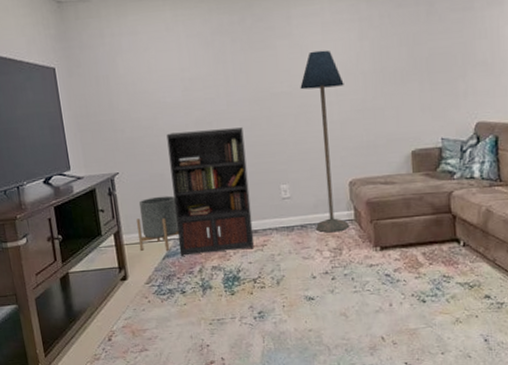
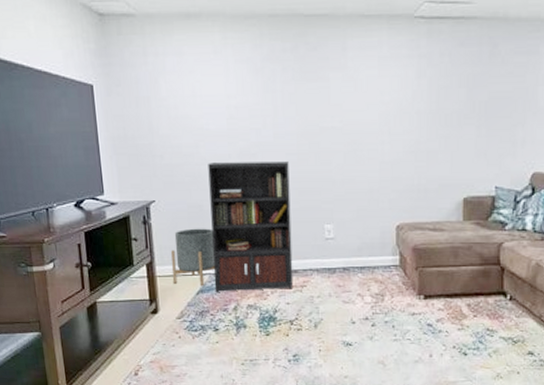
floor lamp: present [300,50,350,233] -> none [352,86,398,278]

